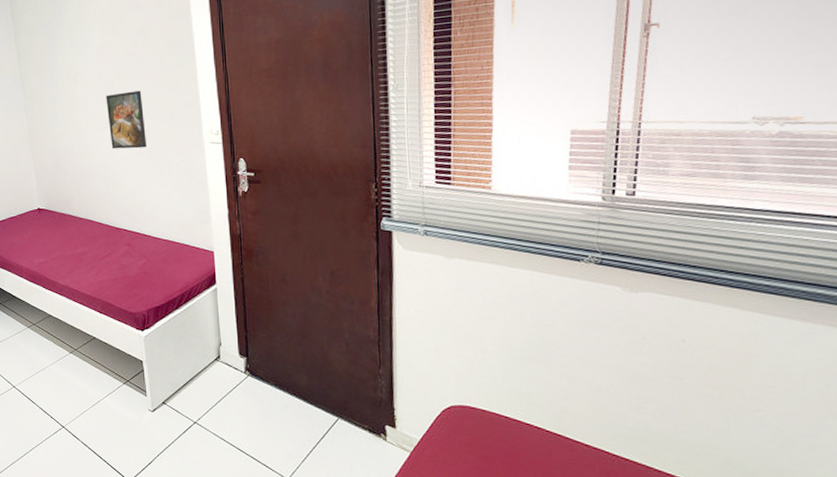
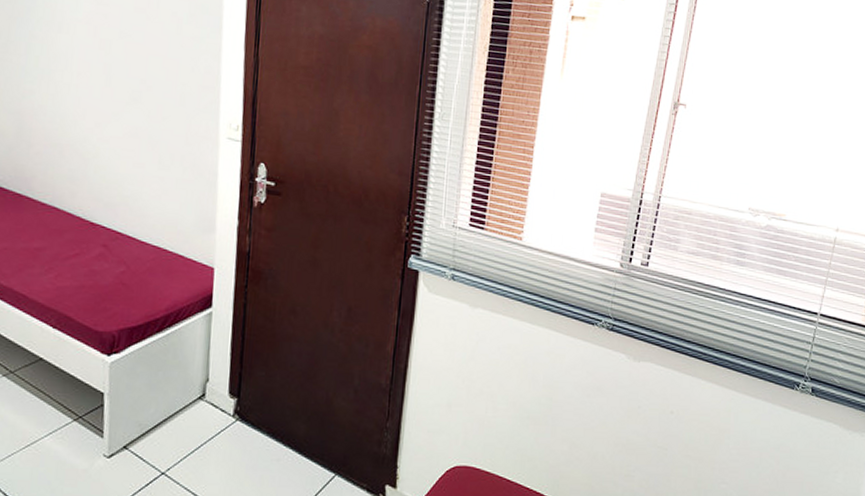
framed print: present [106,90,146,149] -> none [98,55,148,130]

